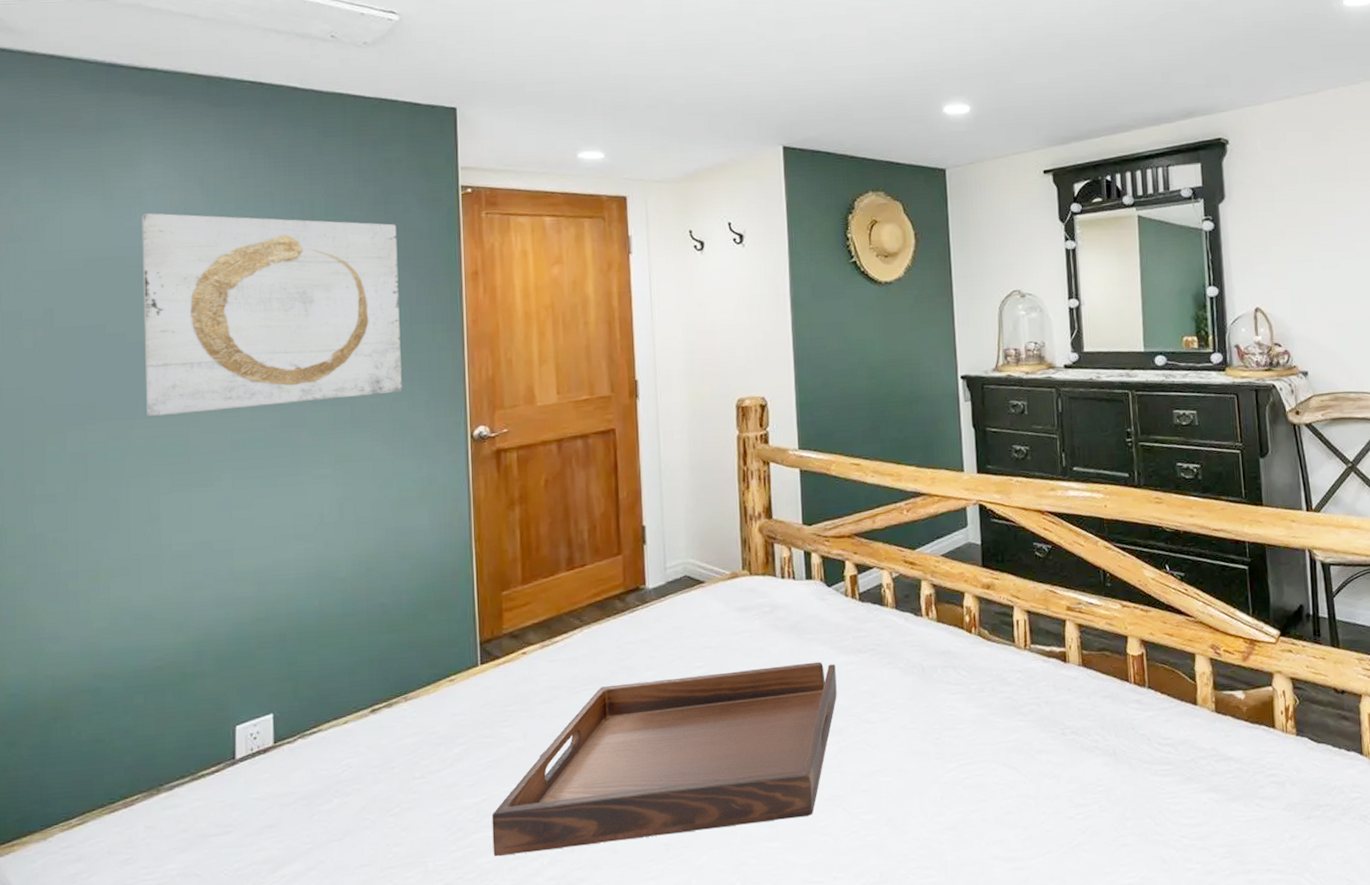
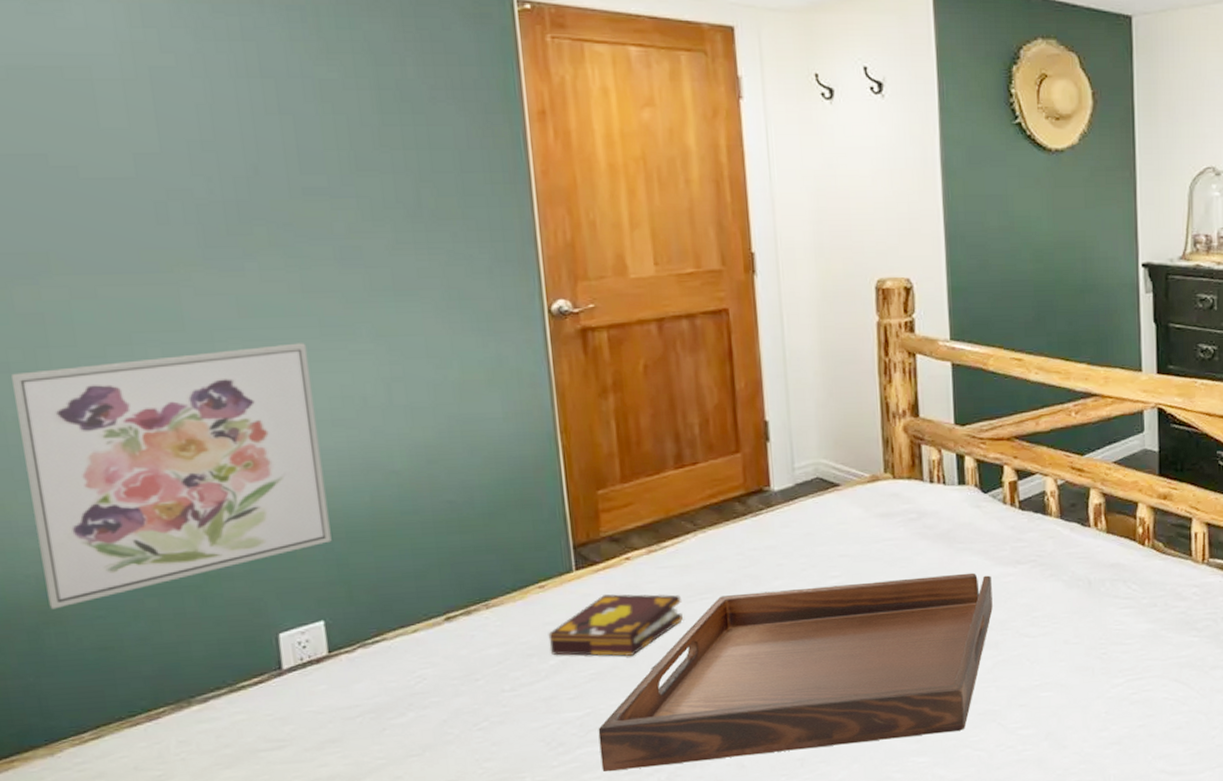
wall art: none [57,470,285,706] -> present [11,343,332,610]
wall art: present [141,213,402,417] -> none [80,10,456,273]
book: none [455,685,568,745] -> present [548,594,683,656]

